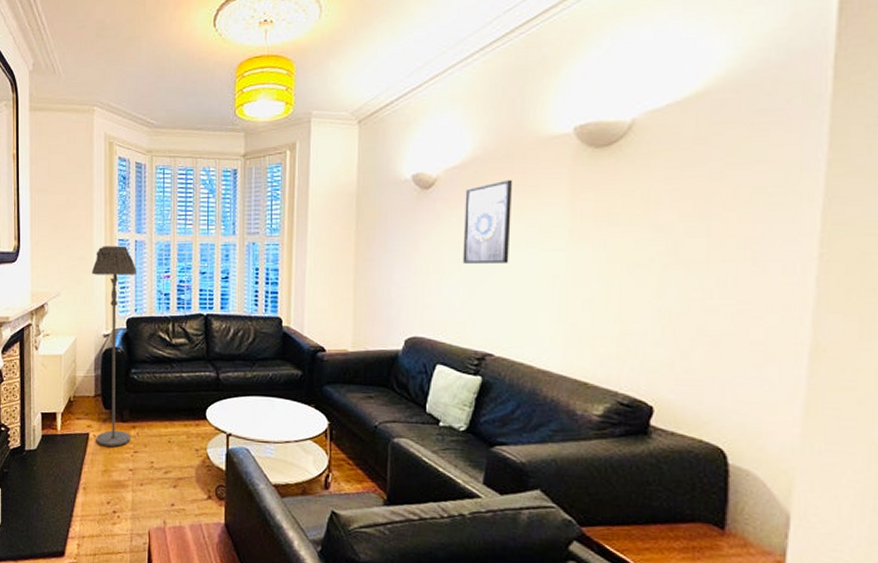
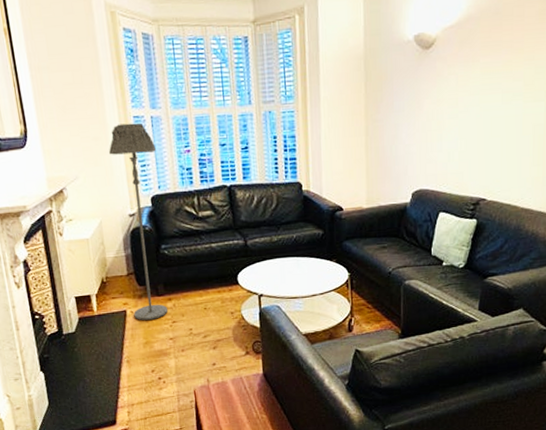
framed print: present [462,179,513,264] -> none [460,36,502,119]

